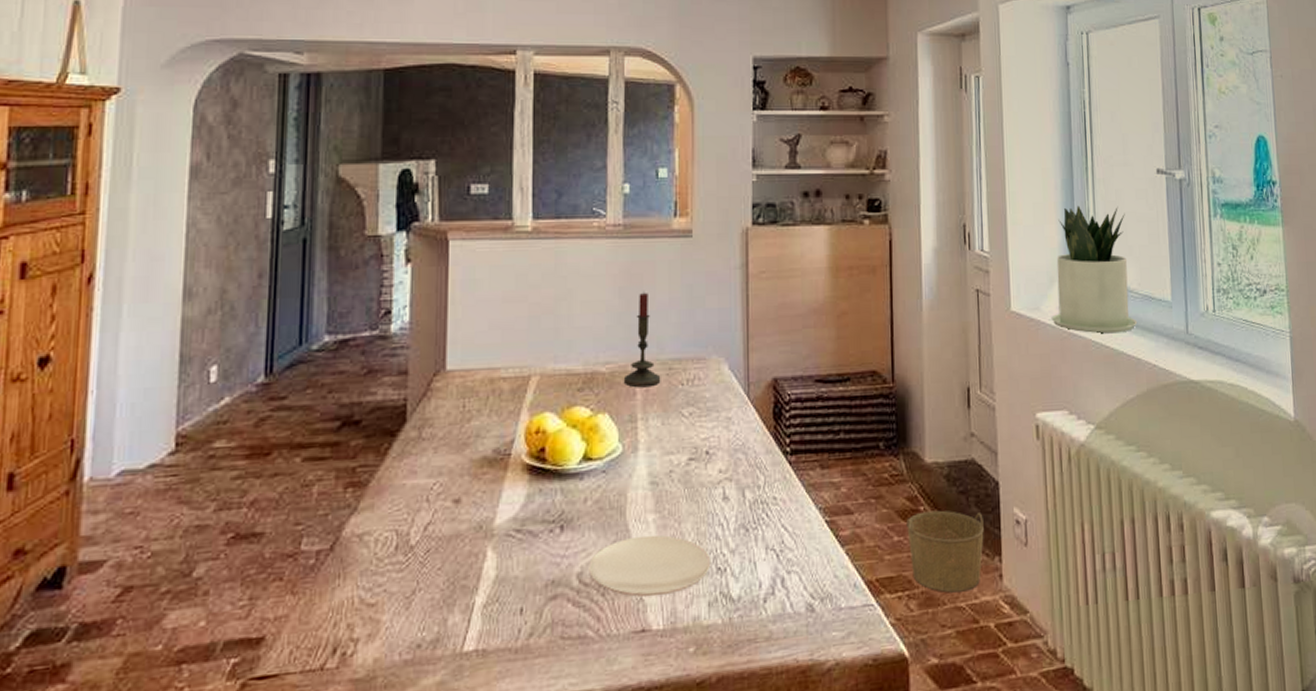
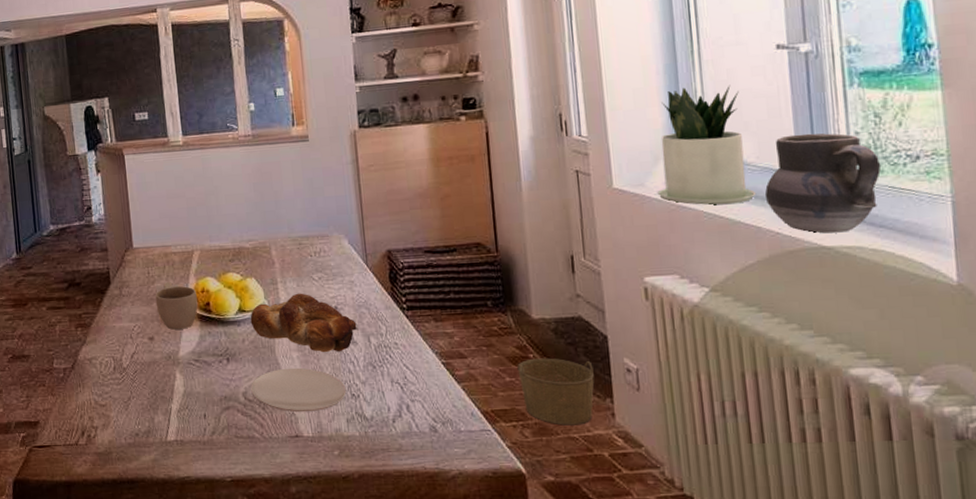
cup: none [469,418,528,487] -> present [155,281,198,330]
bread loaf: none [597,433,730,514] -> present [250,293,357,353]
candle: present [623,292,661,388] -> none [263,186,294,259]
ceramic jug: none [1144,262,1238,367] -> present [764,133,882,234]

